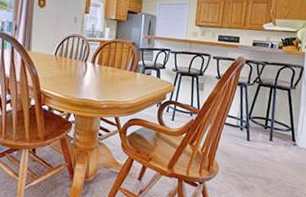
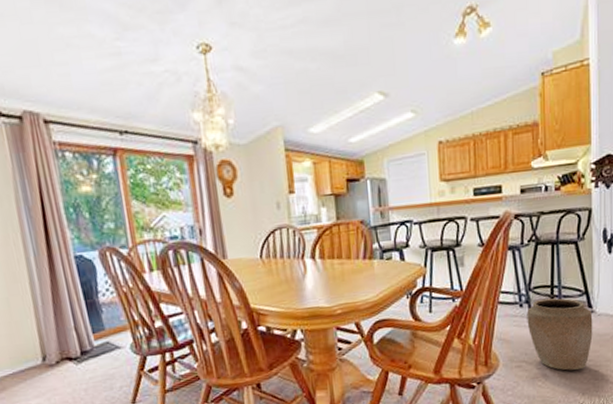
vase: none [244,127,295,189] -> present [527,298,593,371]

